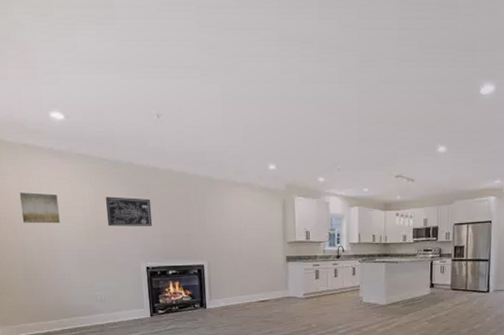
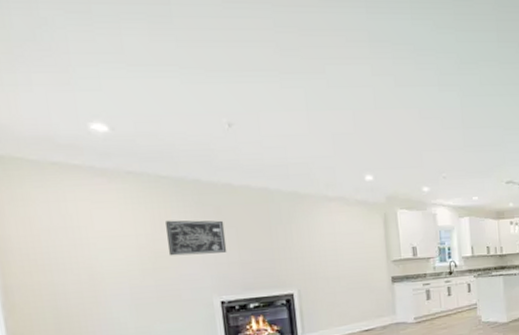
wall art: present [19,192,60,224] -> none [47,220,105,259]

